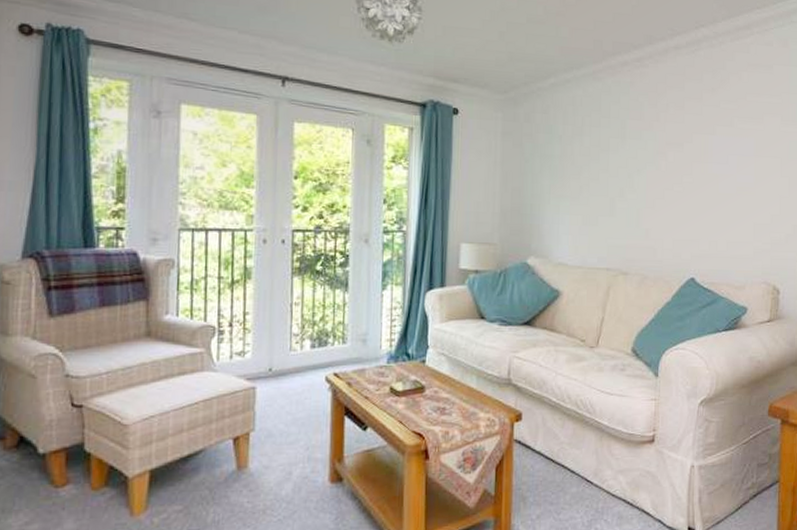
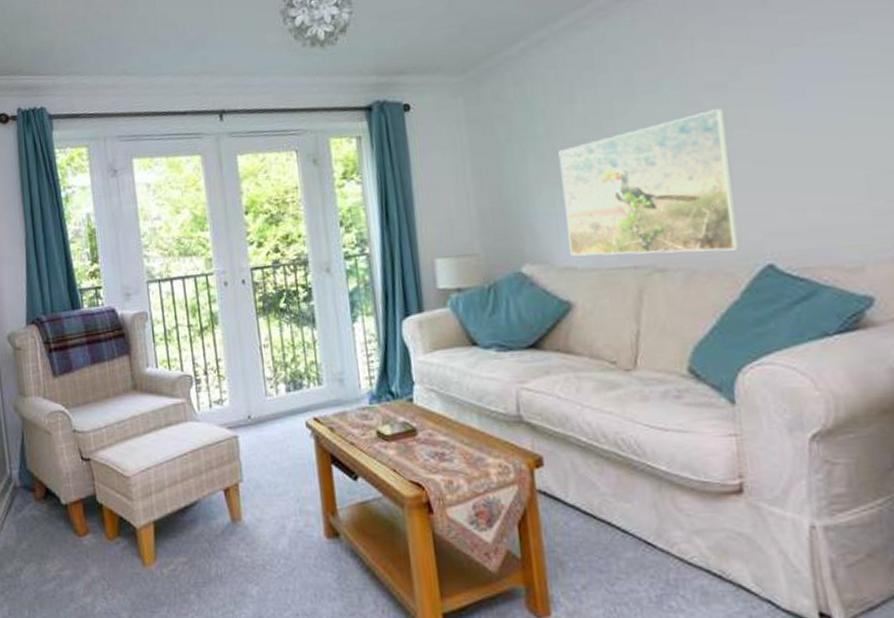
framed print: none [565,160,679,265] -> present [558,108,740,257]

